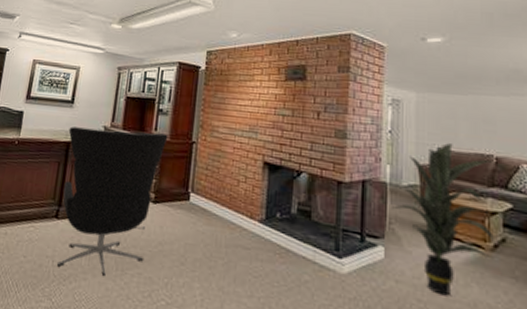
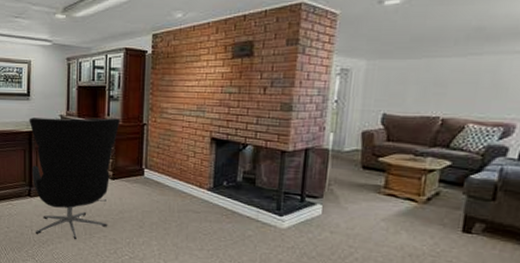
indoor plant: present [392,143,498,296] -> none [332,109,443,242]

